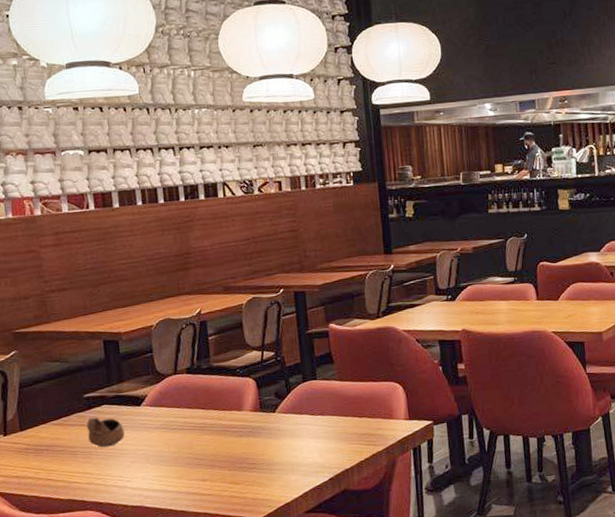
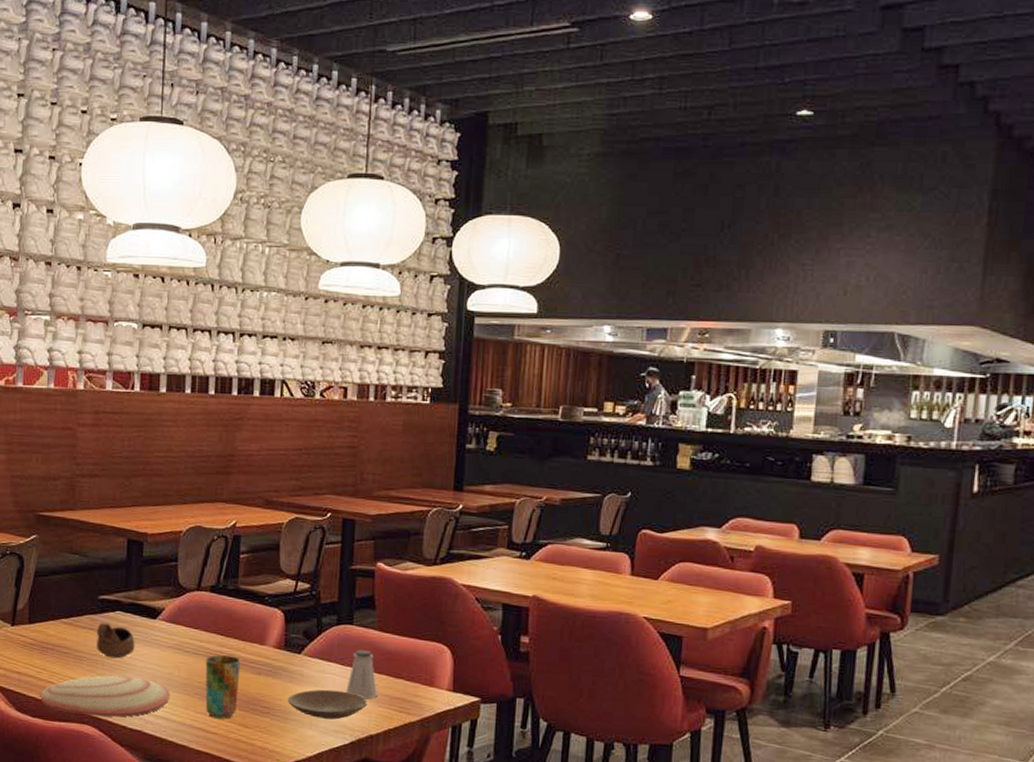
plate: none [40,459,164,504] -> present [39,675,171,717]
cup: none [191,425,226,482] -> present [205,655,241,719]
plate: none [270,437,339,464] -> present [288,689,367,720]
saltshaker: none [319,398,346,441] -> present [346,649,377,700]

